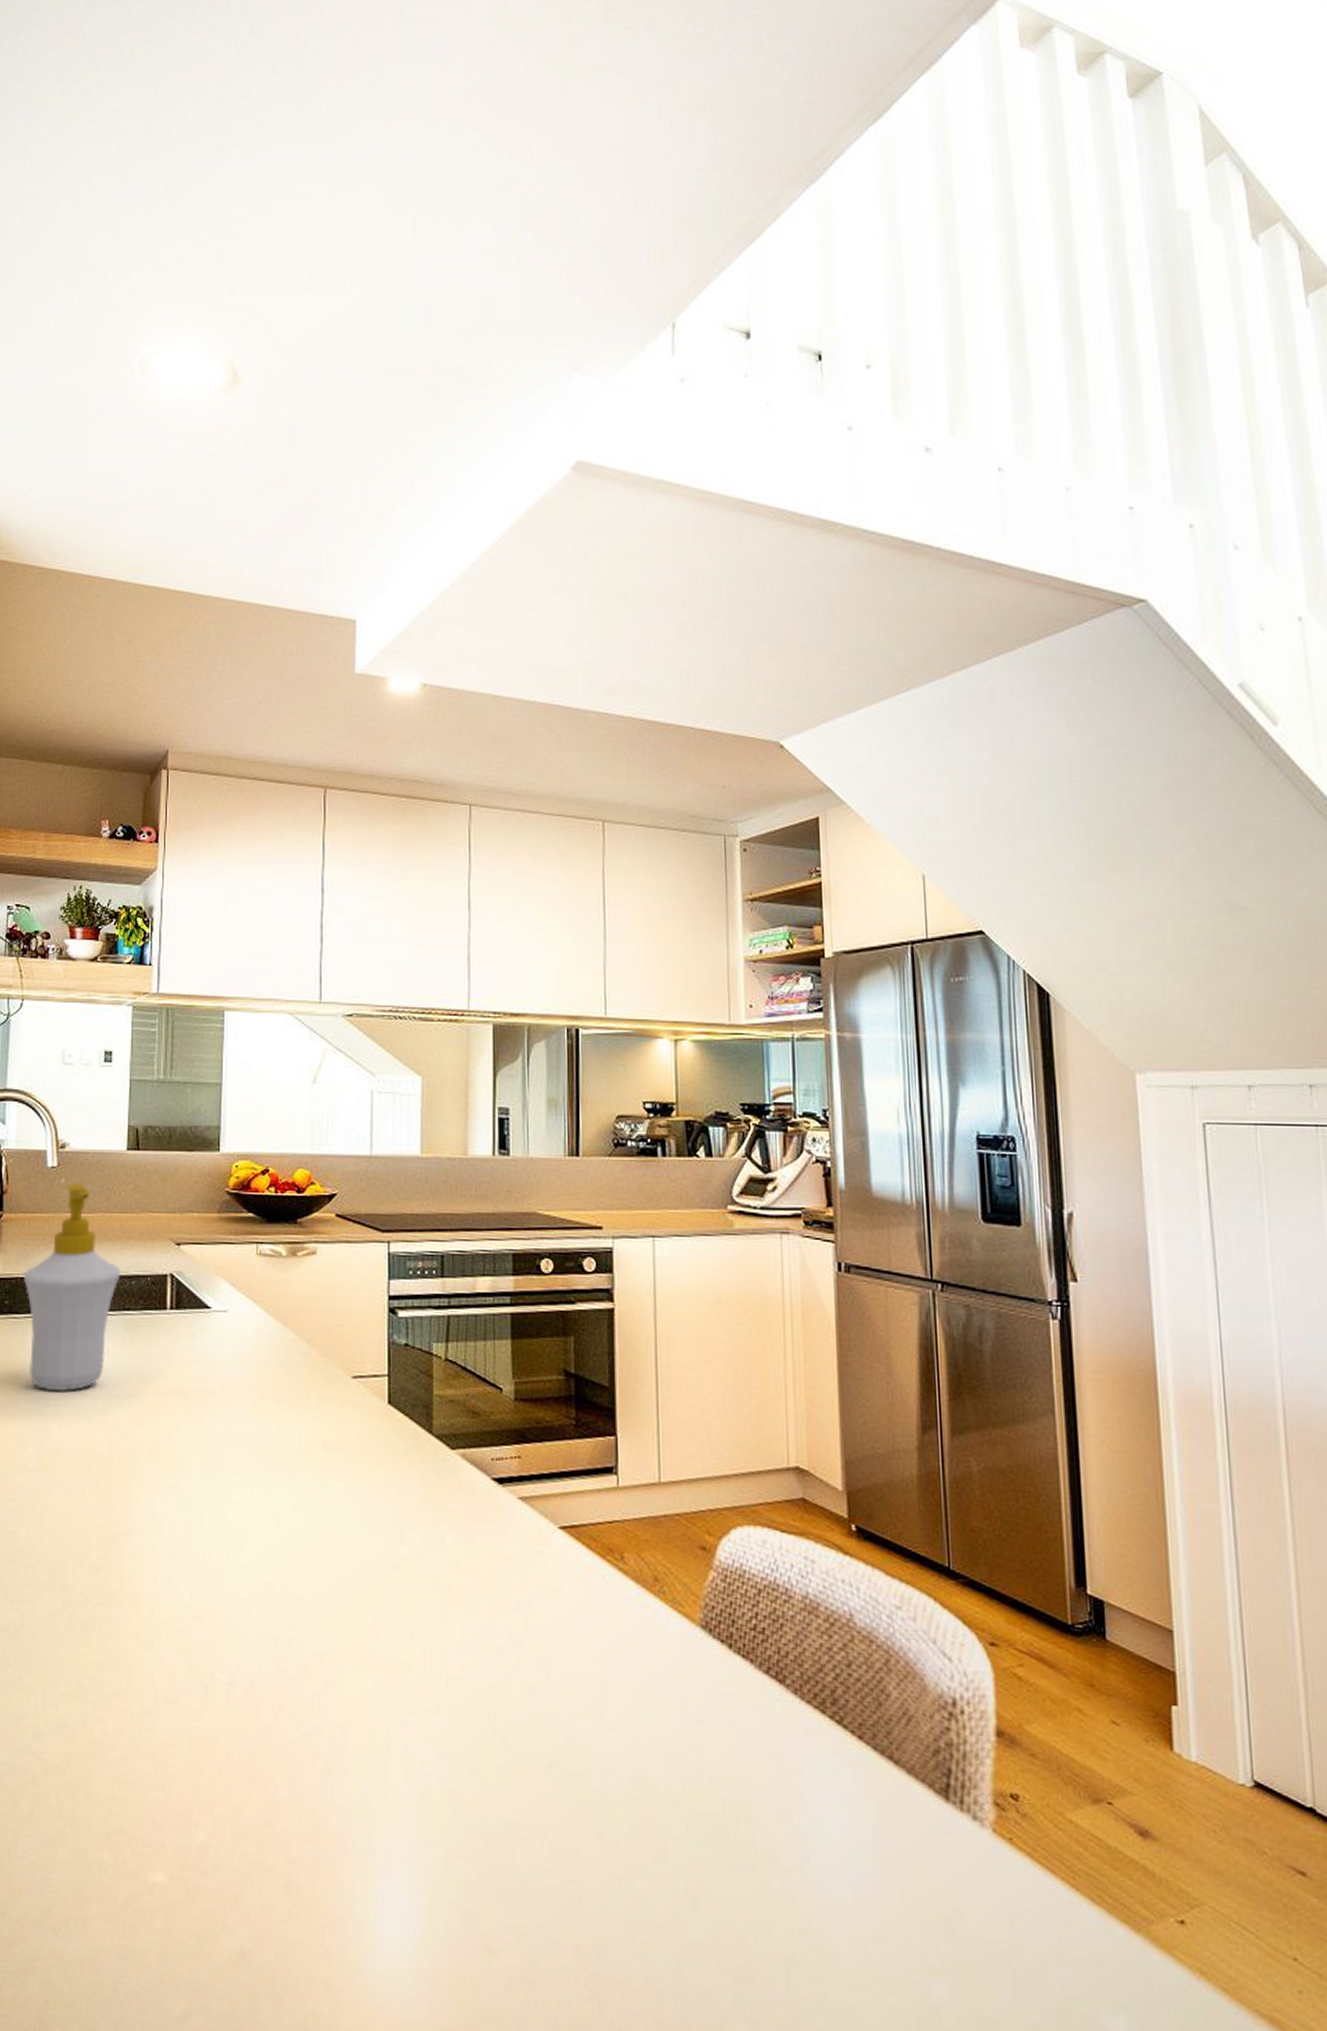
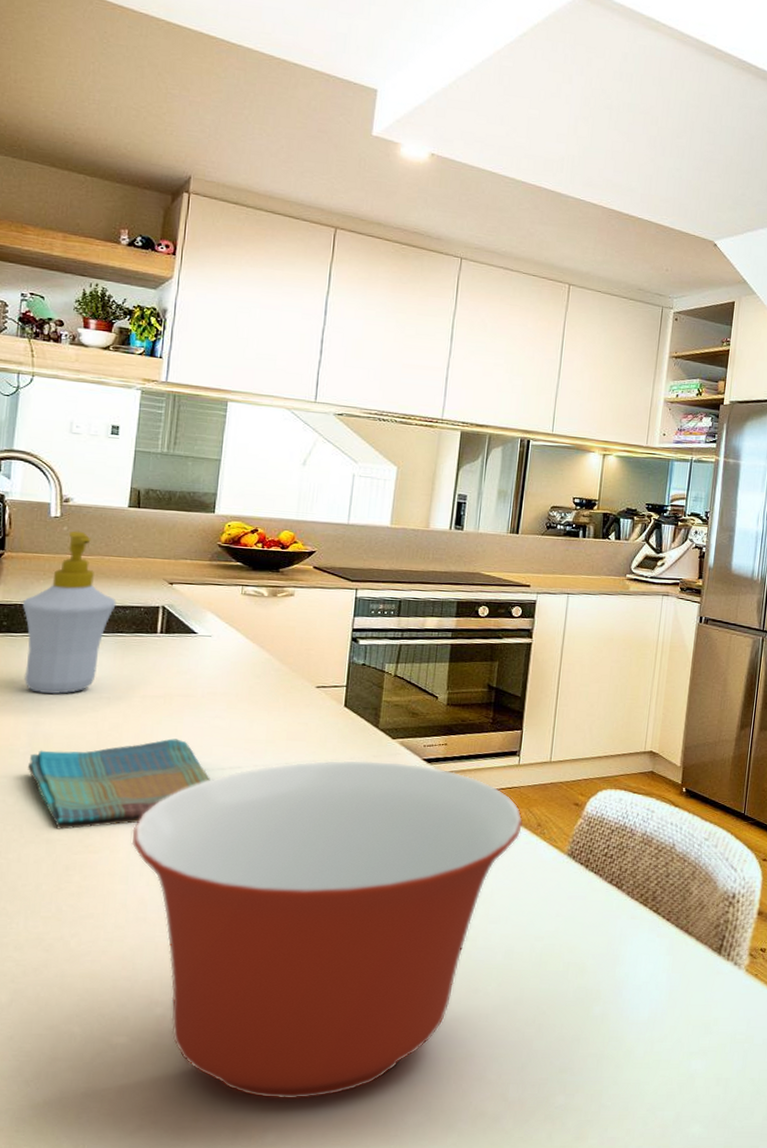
dish towel: none [38,1449,238,1573] -> present [28,738,210,830]
mixing bowl: none [155,1479,634,1991] -> present [131,760,523,1099]

